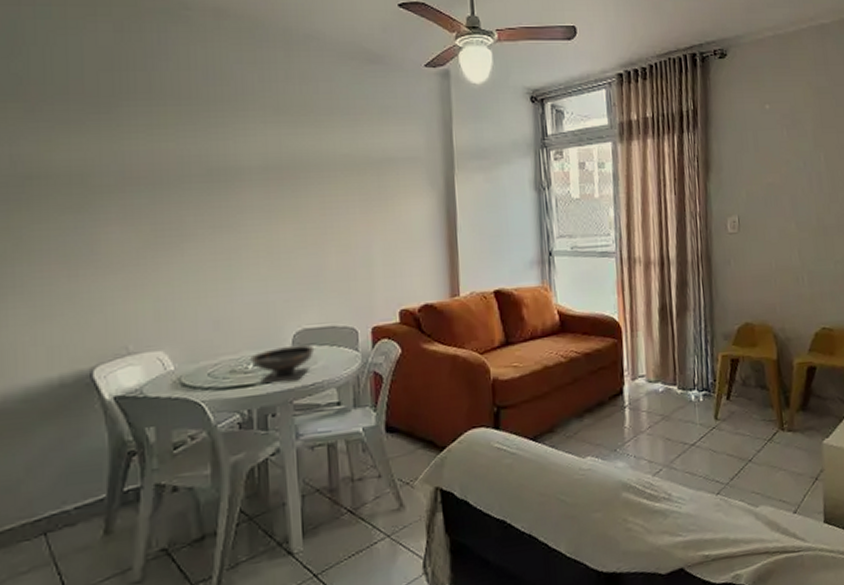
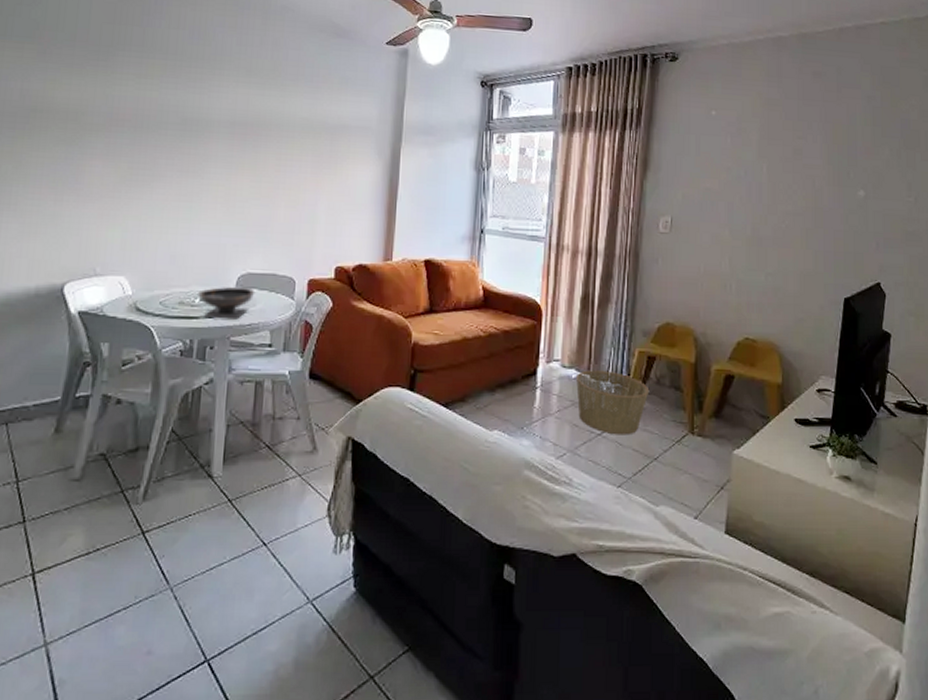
basket: none [663,379,737,443] -> present [576,370,650,435]

